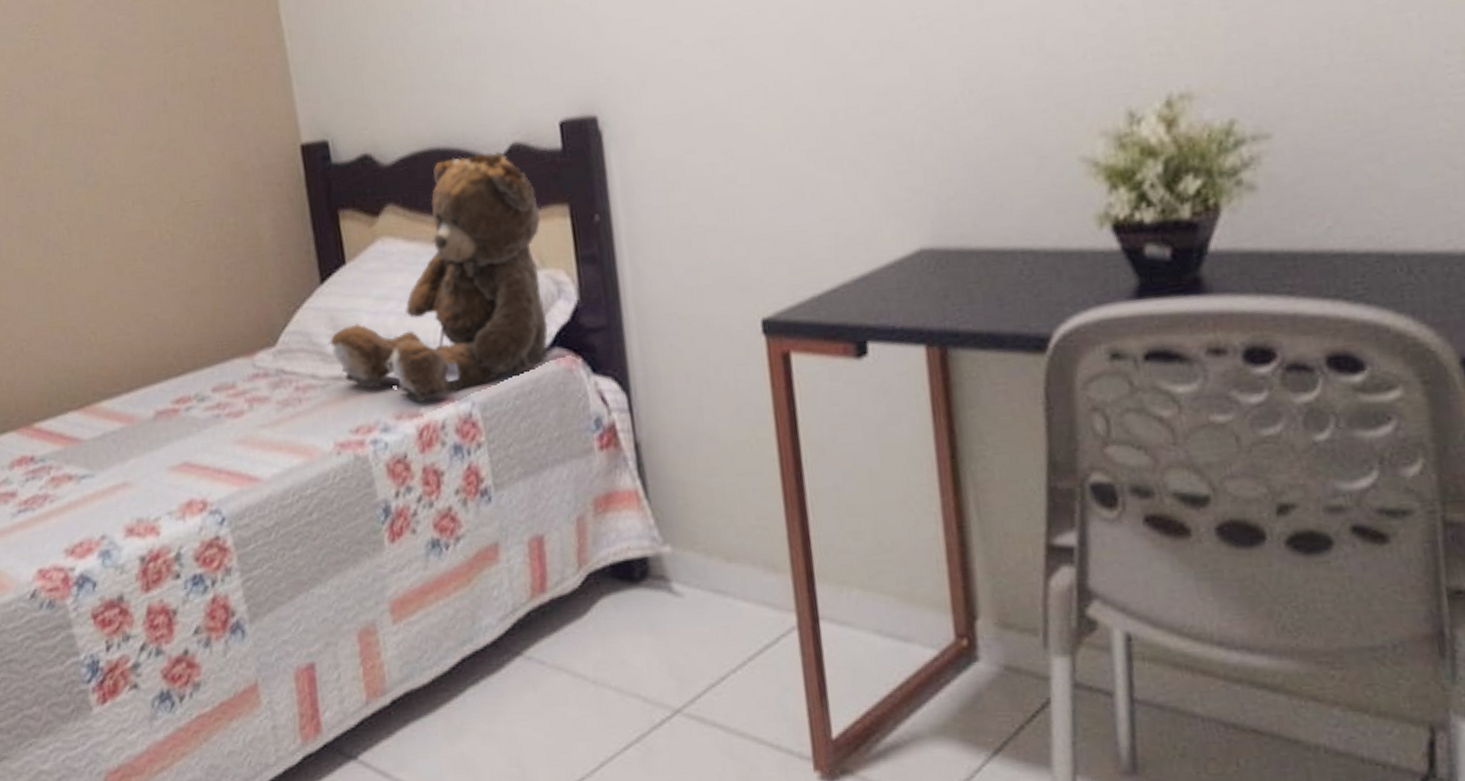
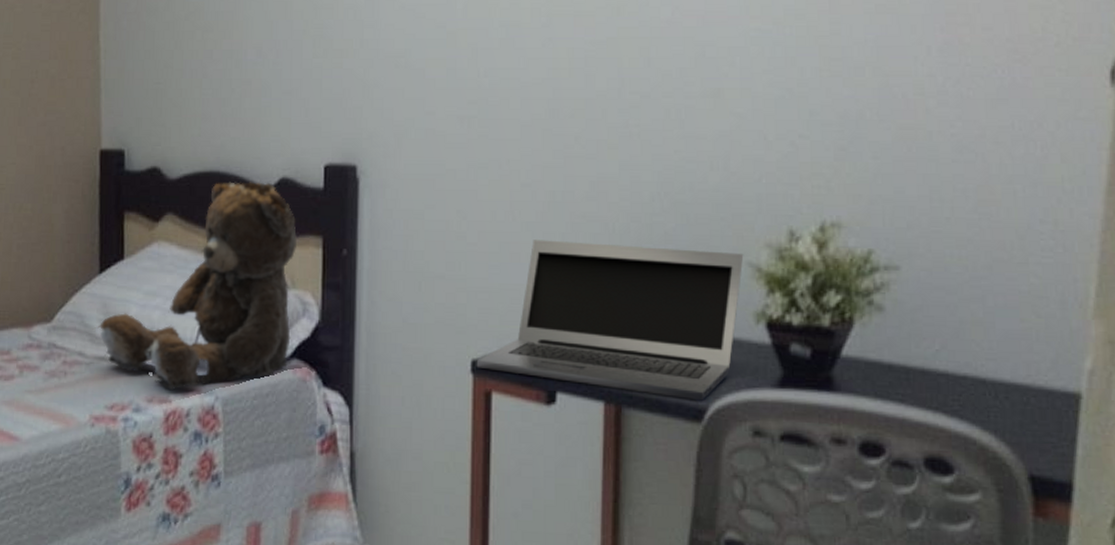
laptop: none [767,148,1076,328] -> present [476,239,744,401]

